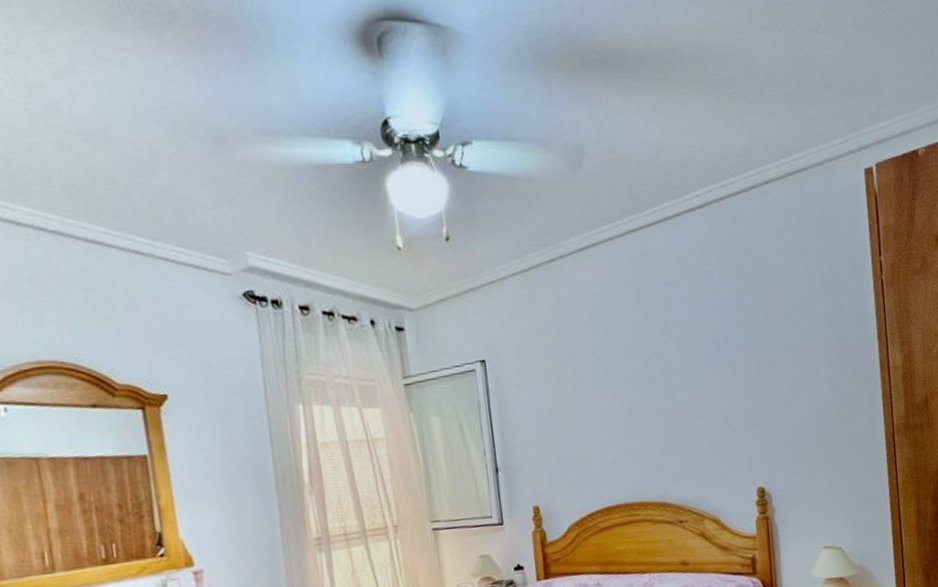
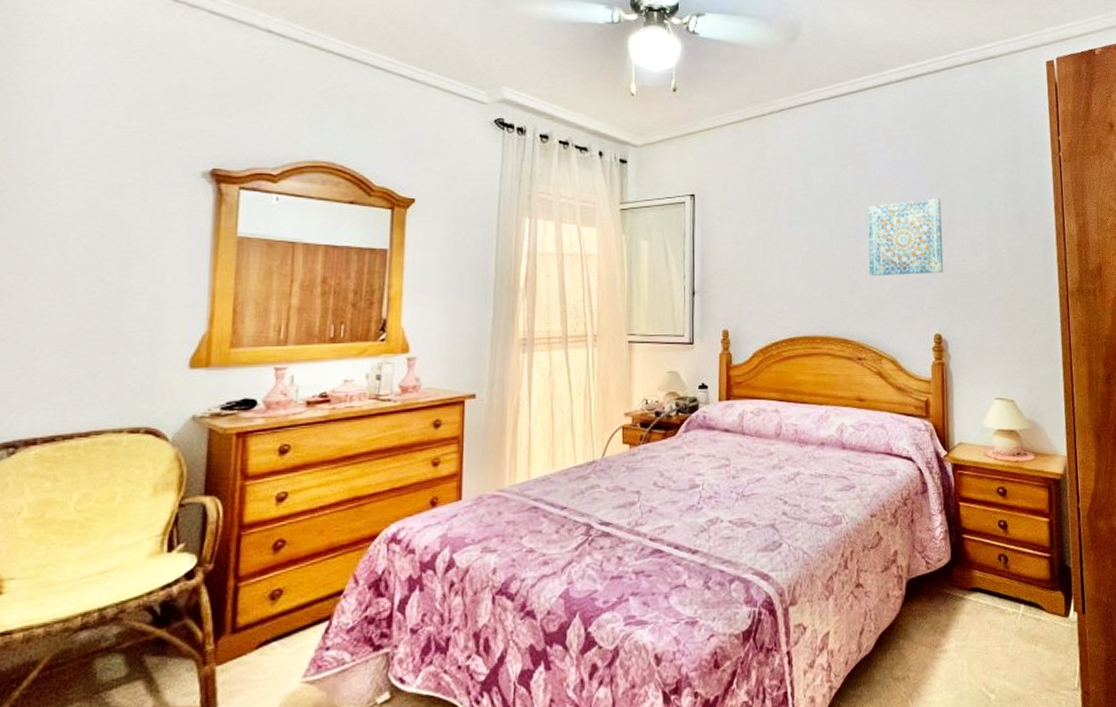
wall art: none [677,338,764,432] -> present [867,197,944,276]

